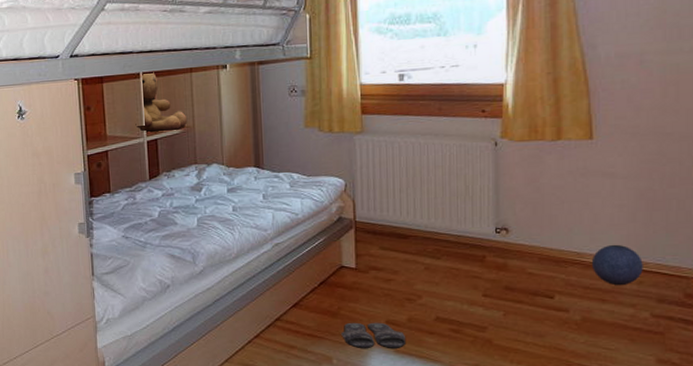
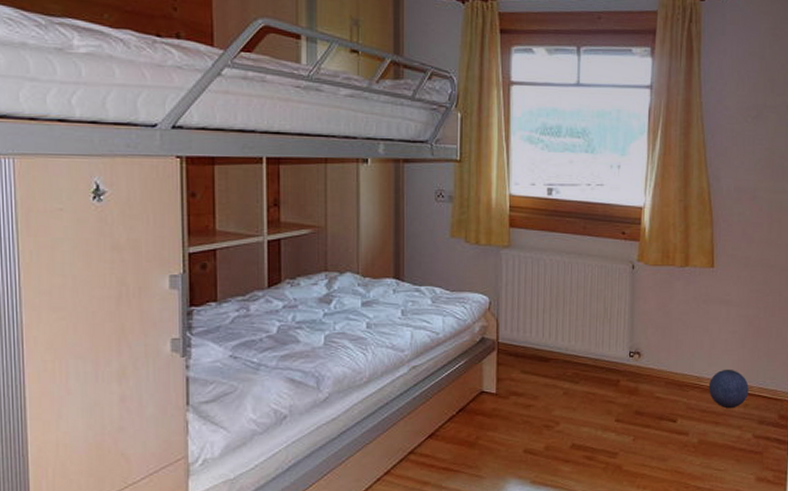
teddy bear: present [135,72,187,132] -> none [254,158,318,229]
slippers: present [341,322,406,348] -> none [478,451,543,481]

